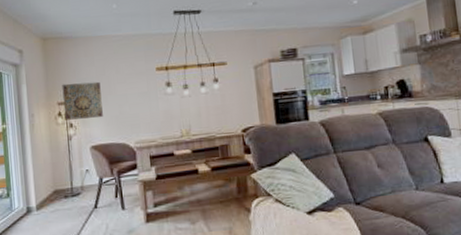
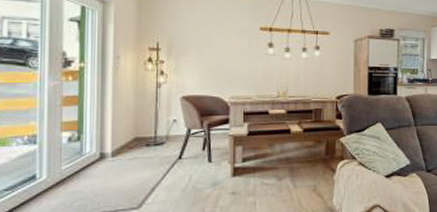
wall art: present [62,81,103,120] -> none [155,29,199,69]

